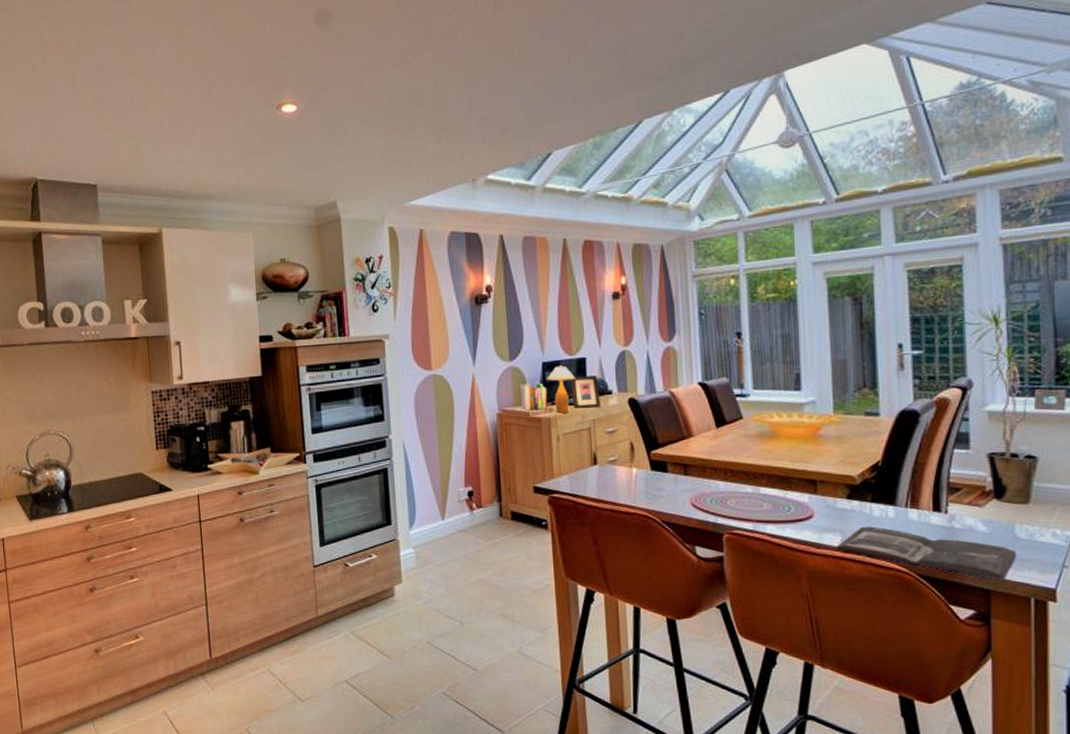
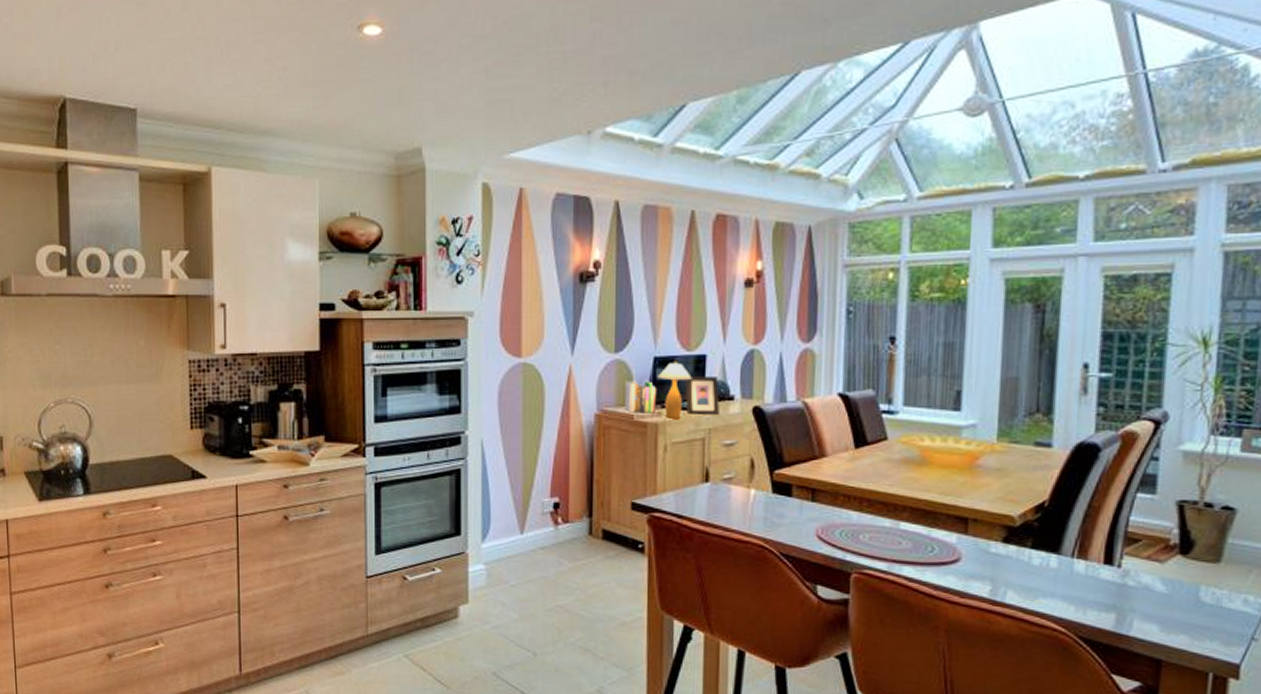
magazine: present [836,526,1017,580] -> none [983,576,1198,650]

